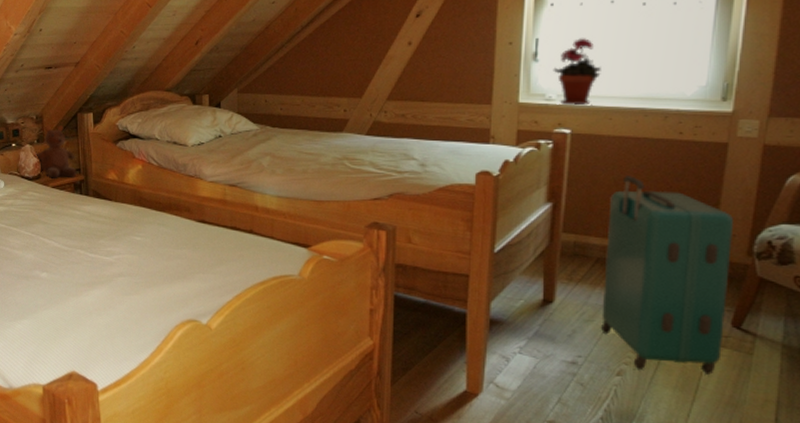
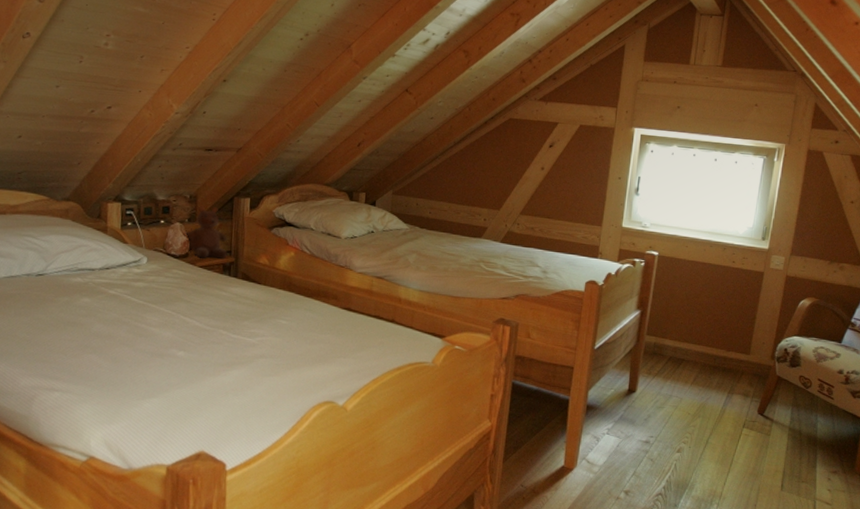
potted plant: present [553,38,601,106] -> none [649,180,683,234]
suitcase: present [601,176,734,375] -> none [669,292,764,451]

